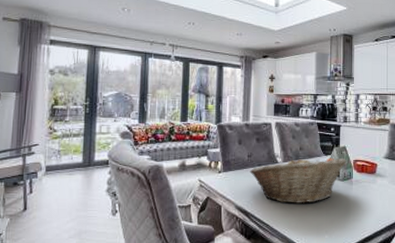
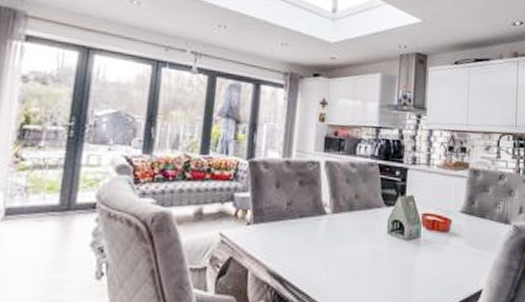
fruit basket: present [250,157,347,204] -> none [288,206,414,269]

